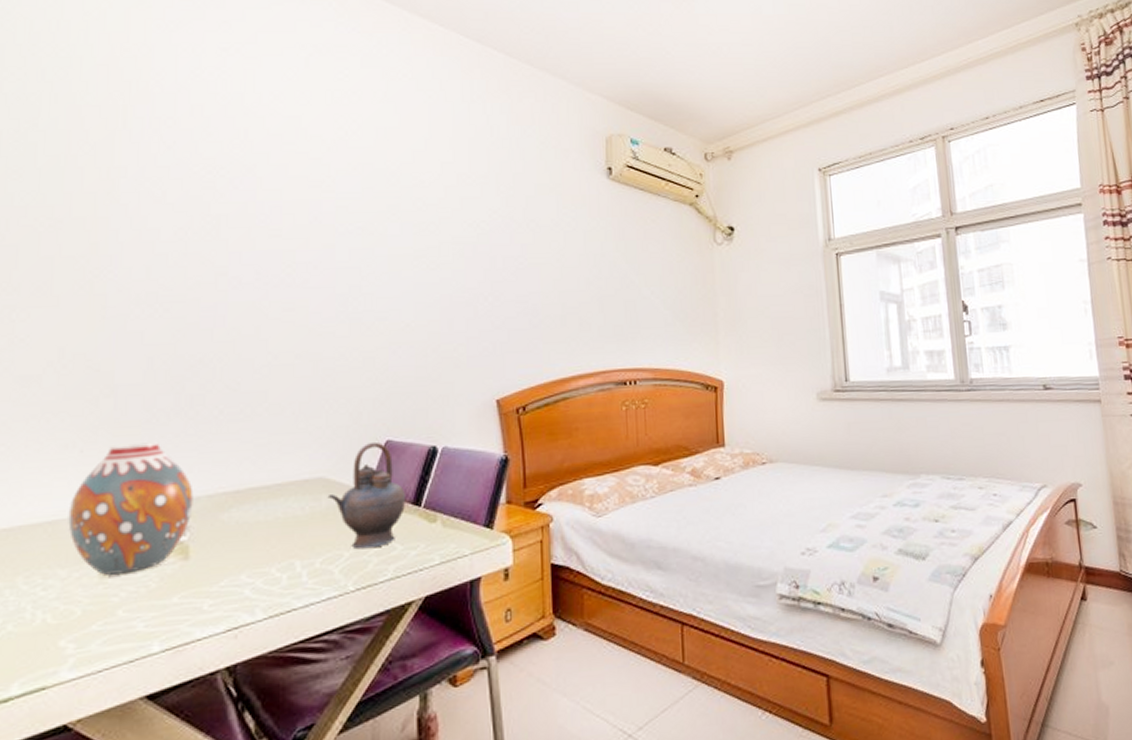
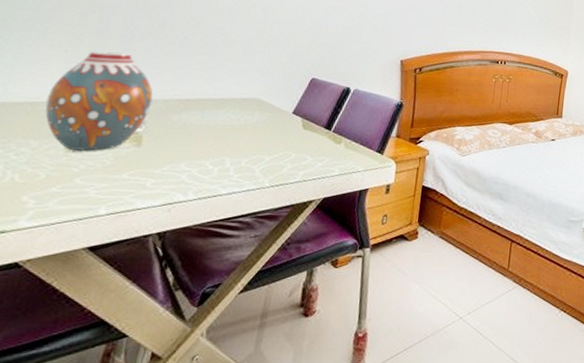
teapot: present [327,441,407,549] -> none [259,77,321,157]

